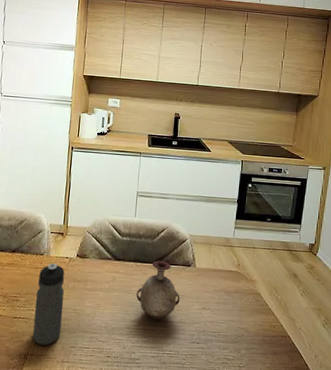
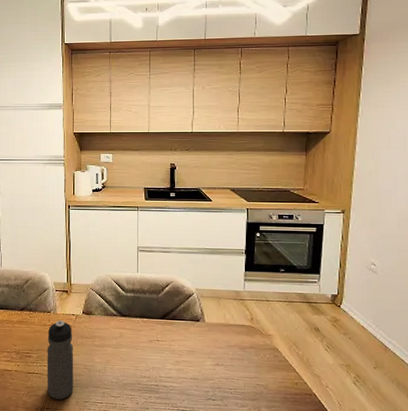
vase: present [136,261,180,320] -> none [145,316,191,376]

